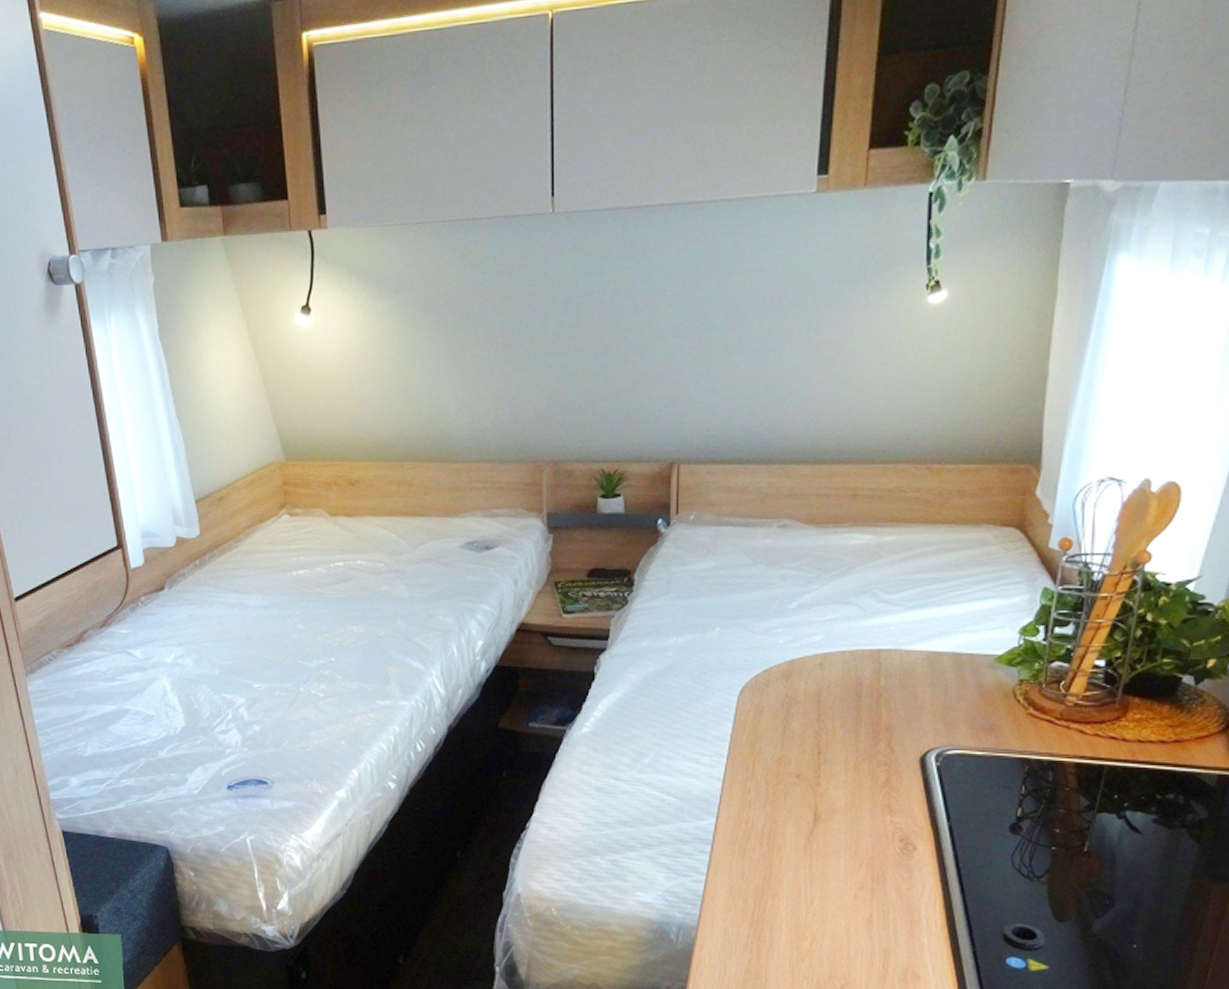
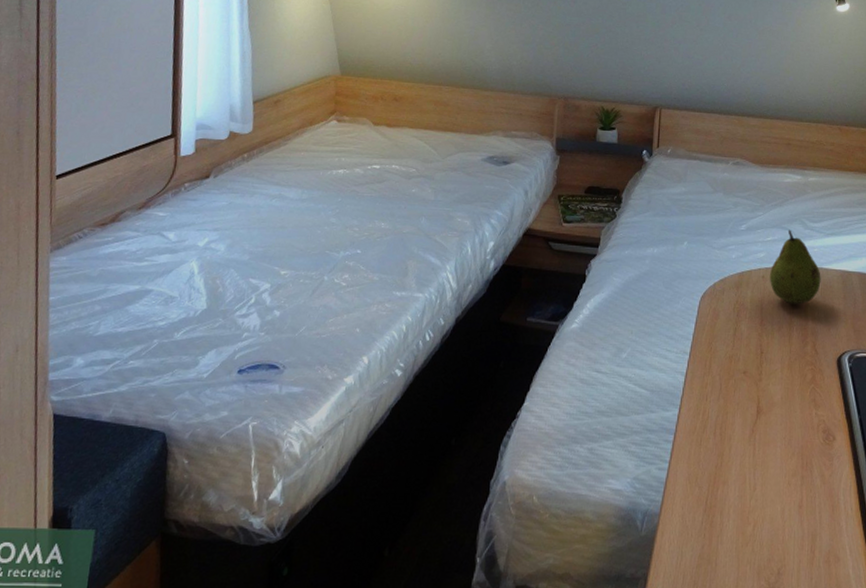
fruit: none [828,604,900,695] -> present [769,229,821,305]

